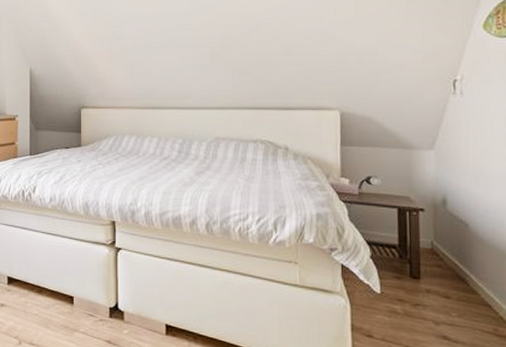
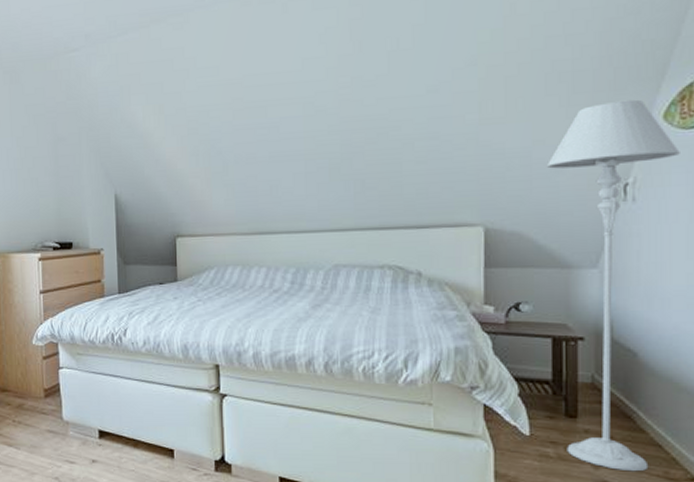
floor lamp: none [390,11,497,329] -> present [546,99,680,472]

